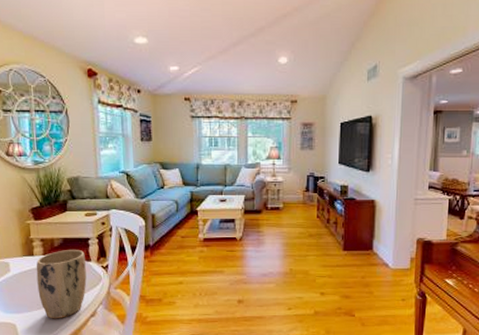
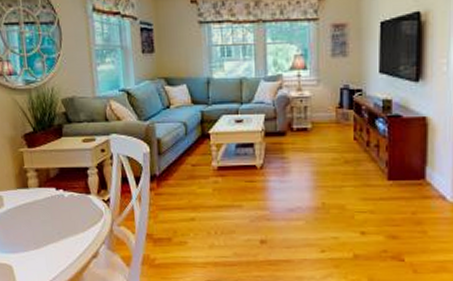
plant pot: present [36,250,87,319] -> none [31,181,87,260]

